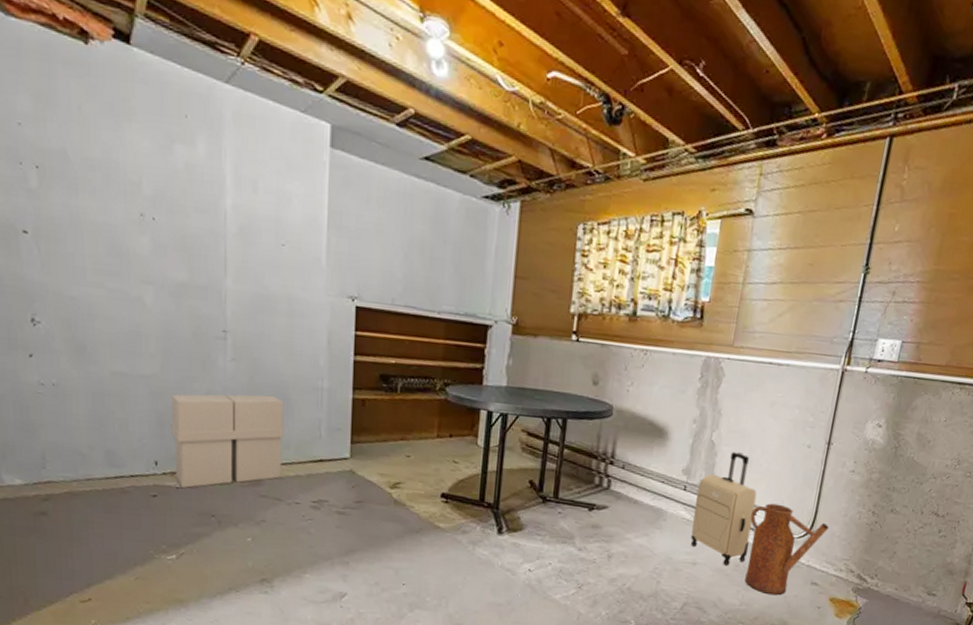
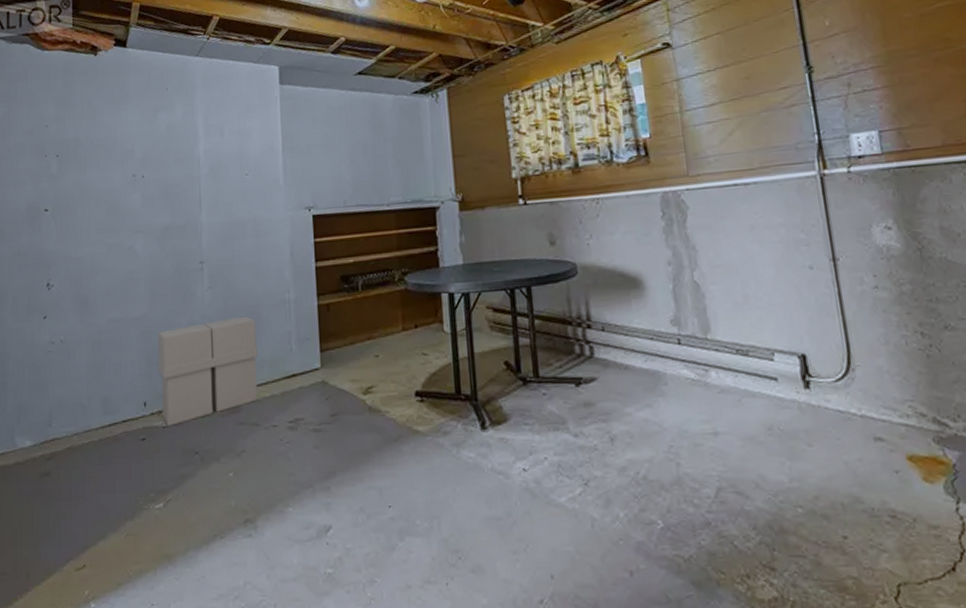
suitcase: present [691,451,757,567] -> none [693,289,779,432]
watering can: present [745,503,829,596] -> none [766,342,871,463]

